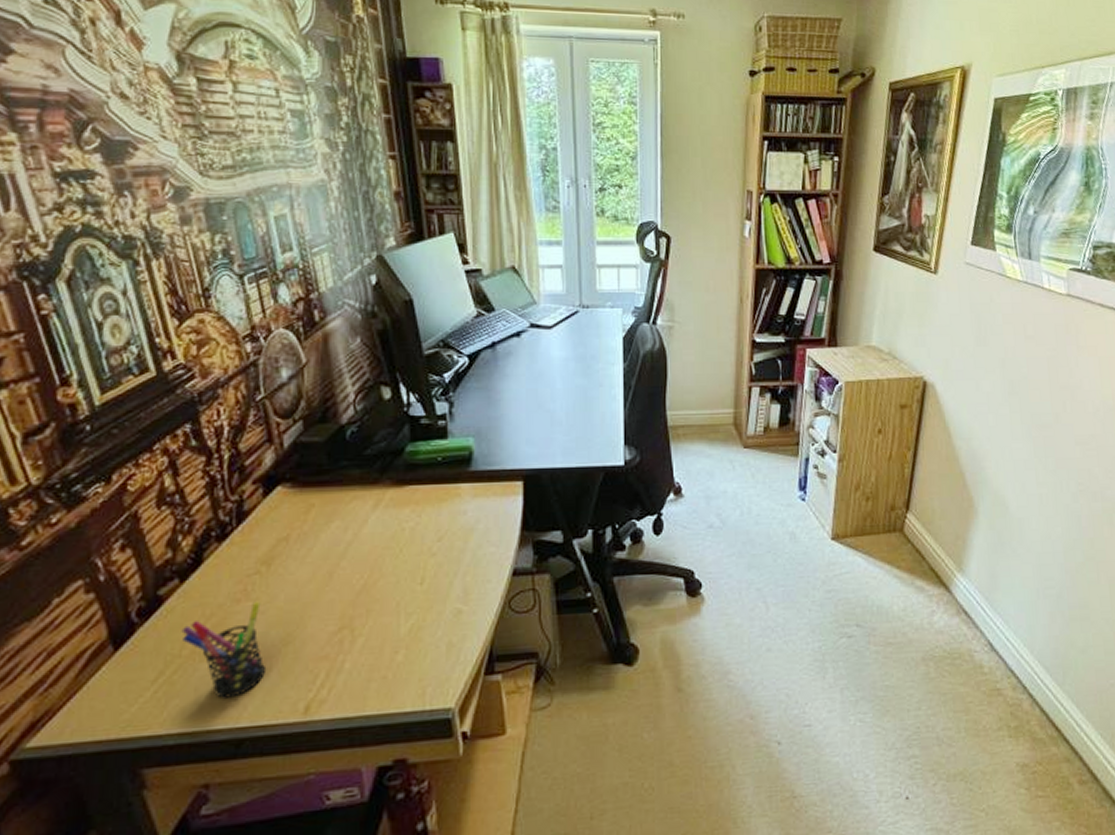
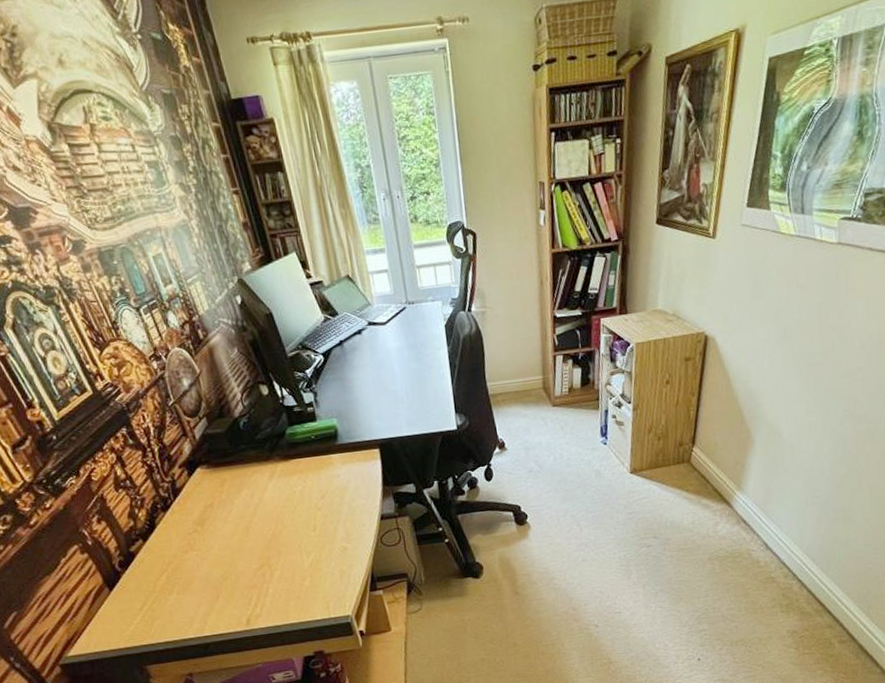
pen holder: present [181,601,265,698] -> none [151,551,215,618]

